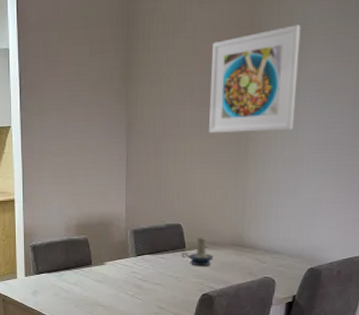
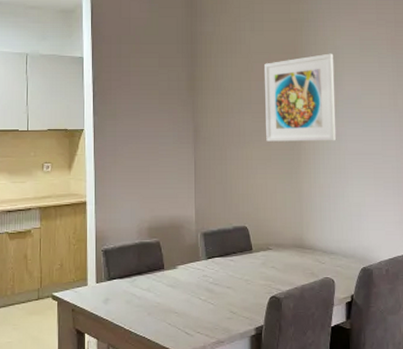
candle holder: present [181,236,214,266] -> none [249,238,278,268]

